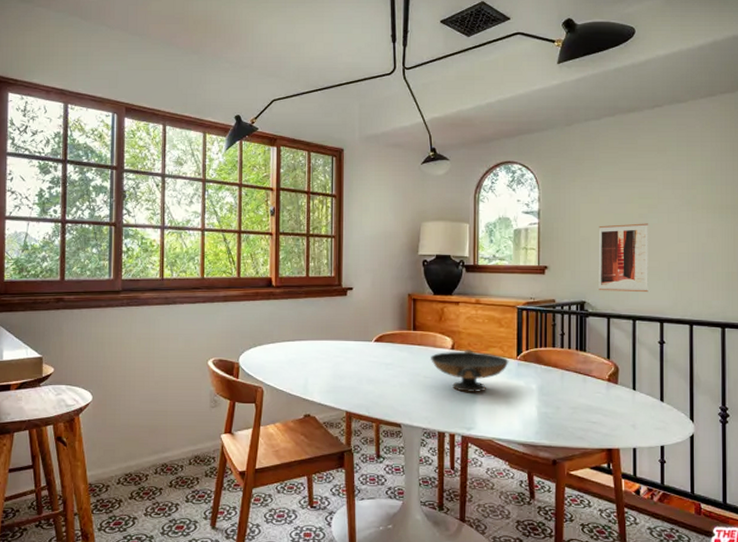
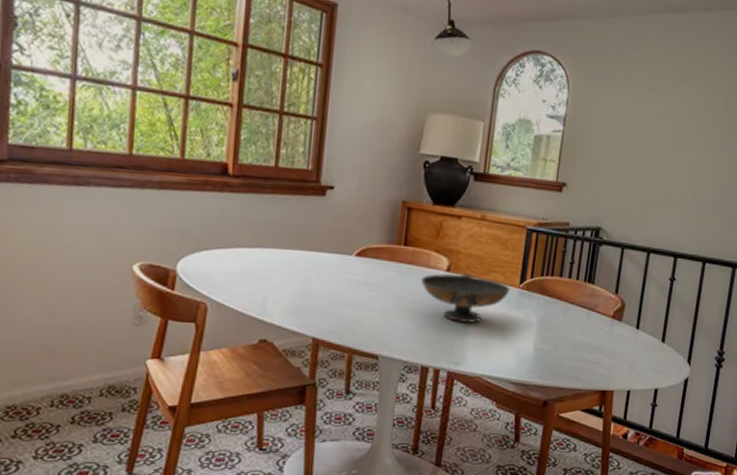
wall art: present [598,223,648,293] -> none [617,142,679,224]

